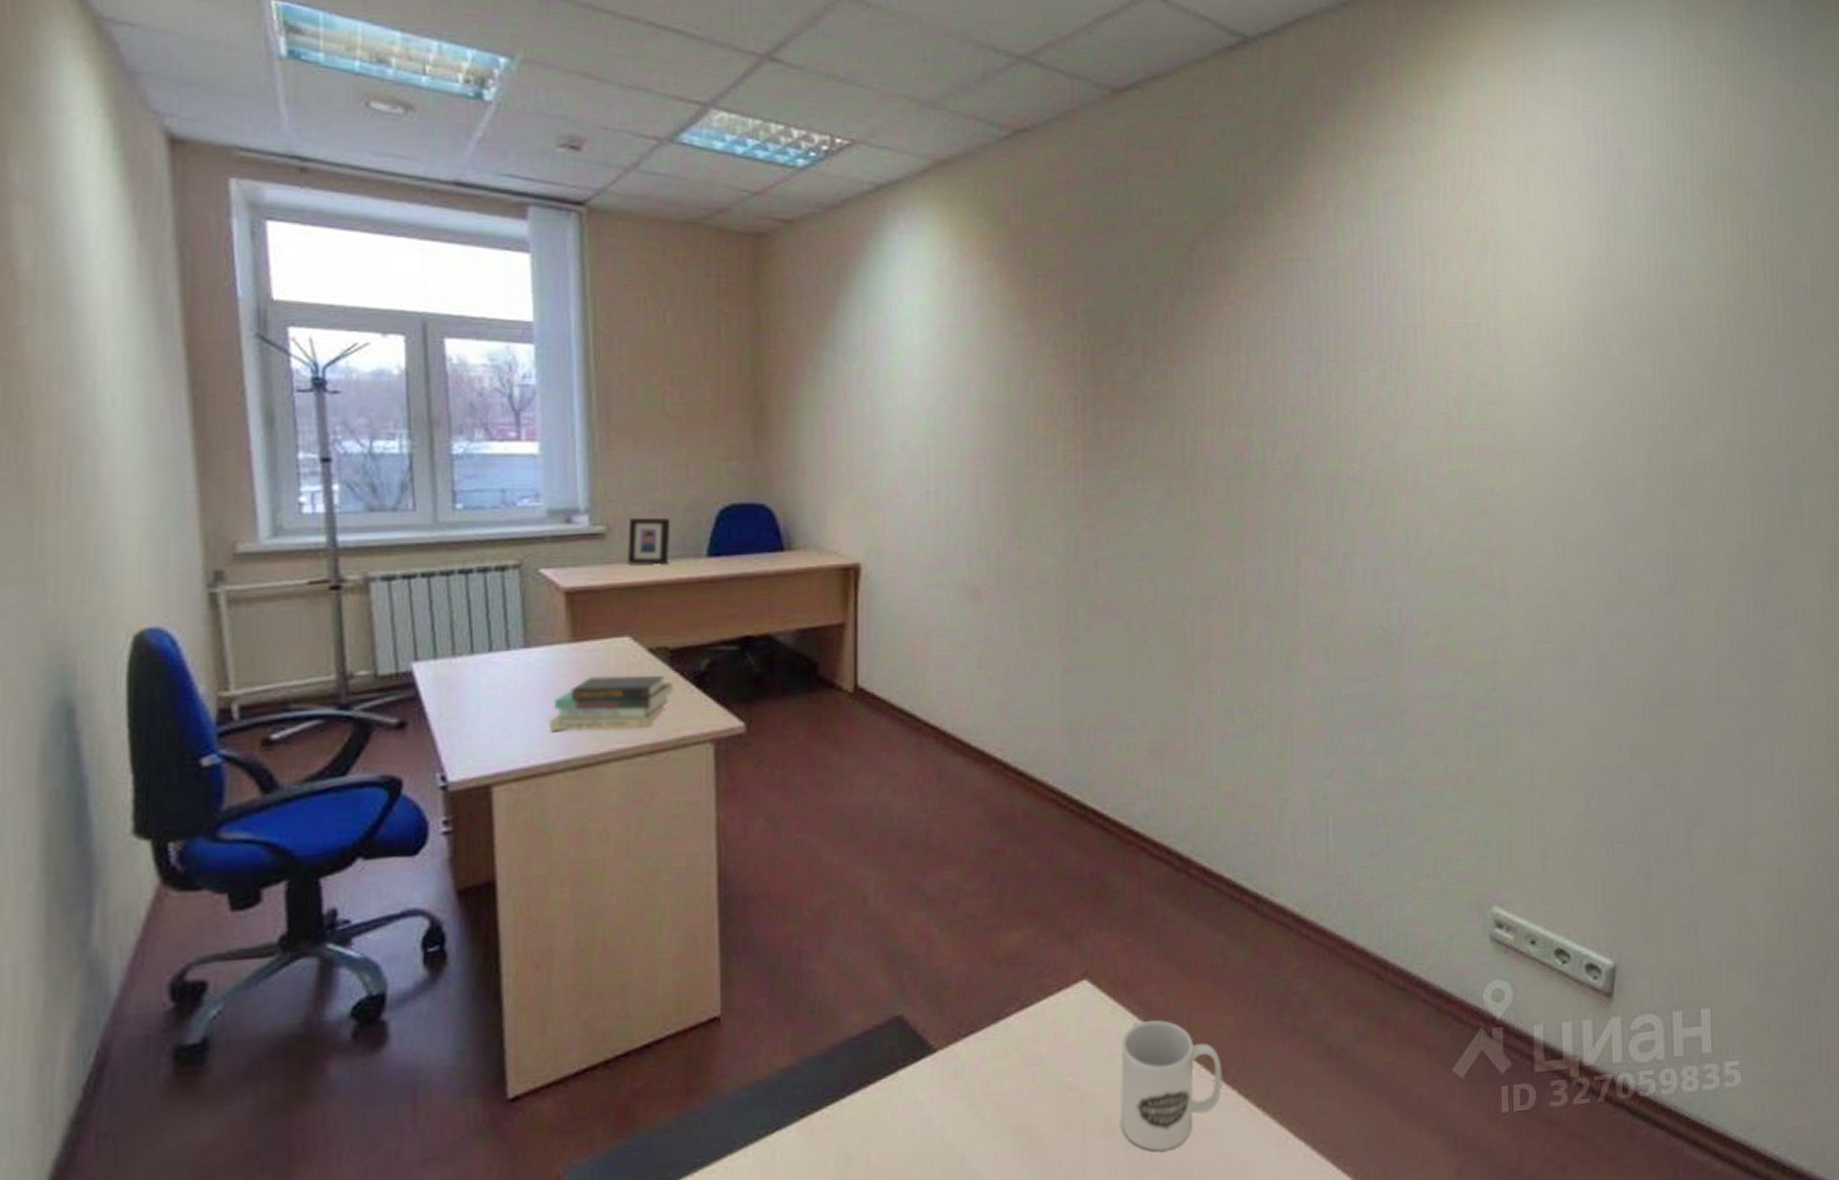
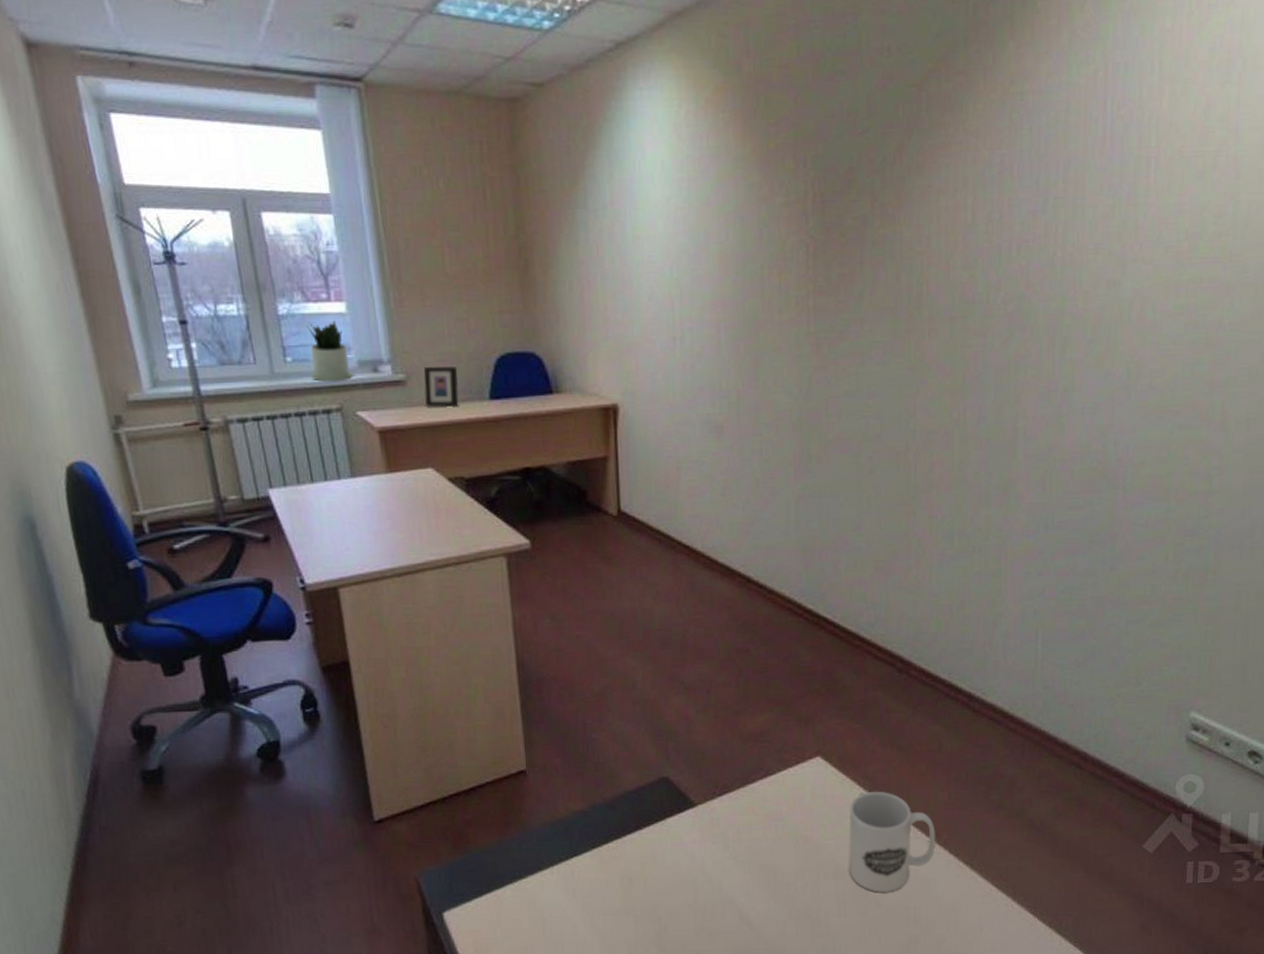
planter: none [486,462,540,535] -> present [306,320,353,383]
books: present [549,675,674,731] -> none [376,500,472,545]

